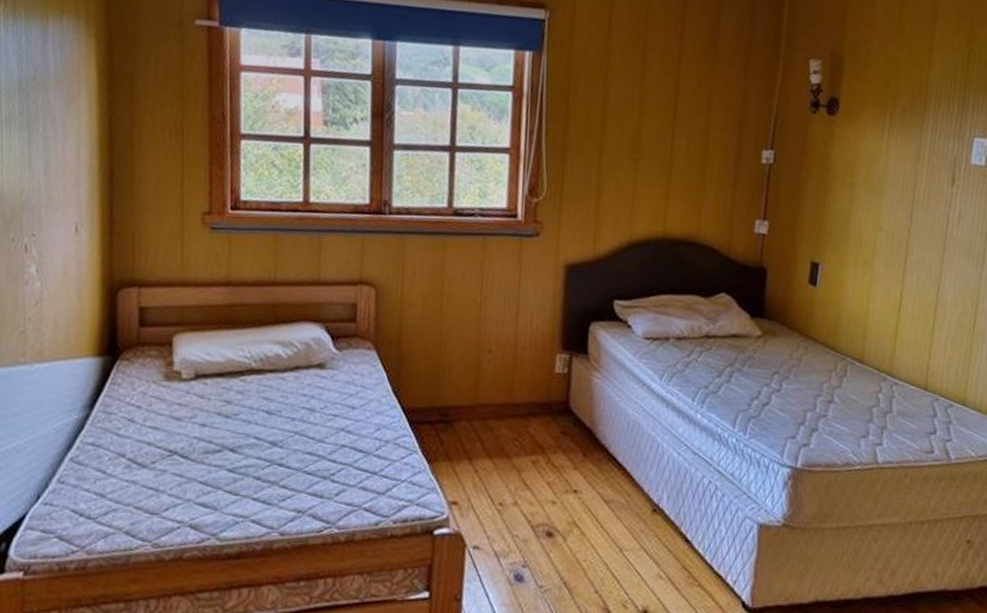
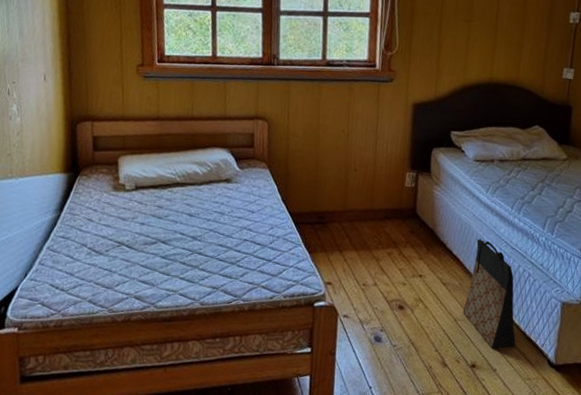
bag: none [630,440,700,588] -> present [462,238,516,349]

